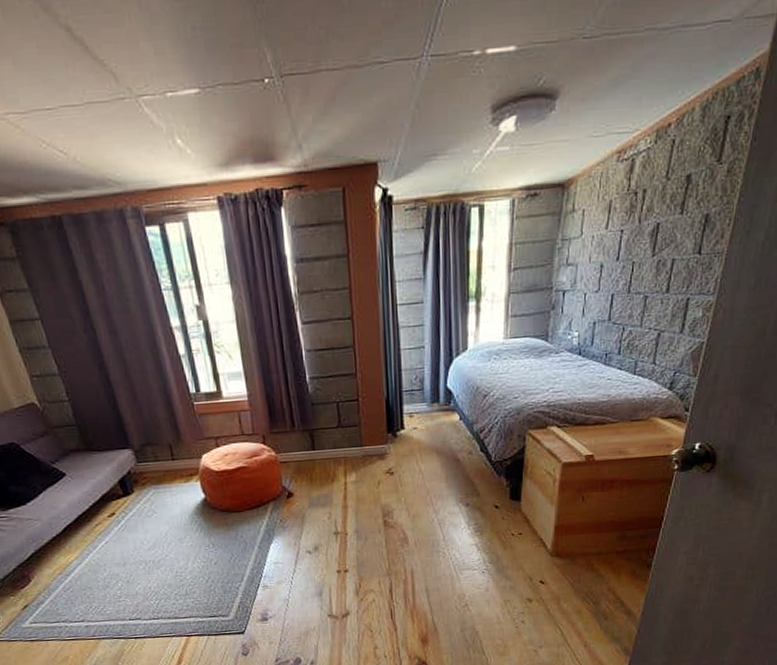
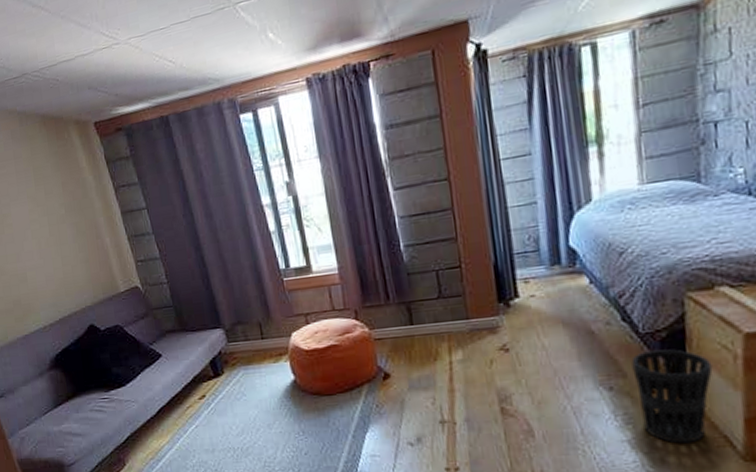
wastebasket: none [484,474,539,545] -> present [631,349,713,444]

